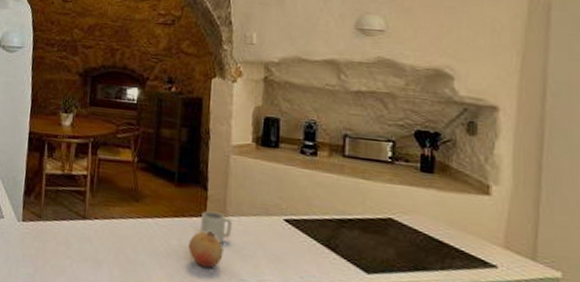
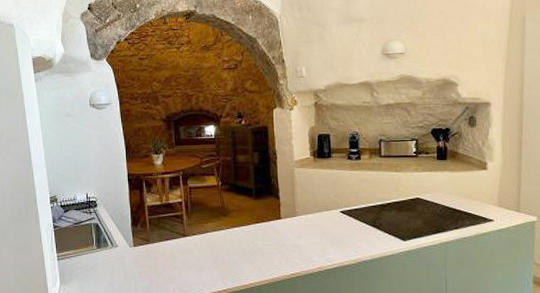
fruit: present [188,230,223,268] -> none [270,229,297,256]
cup: present [200,210,233,244] -> none [277,214,302,238]

